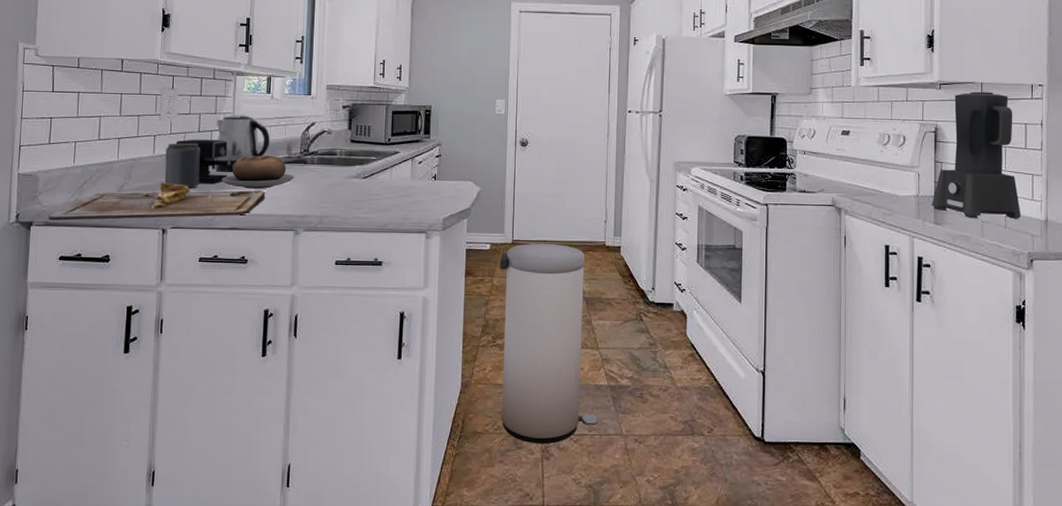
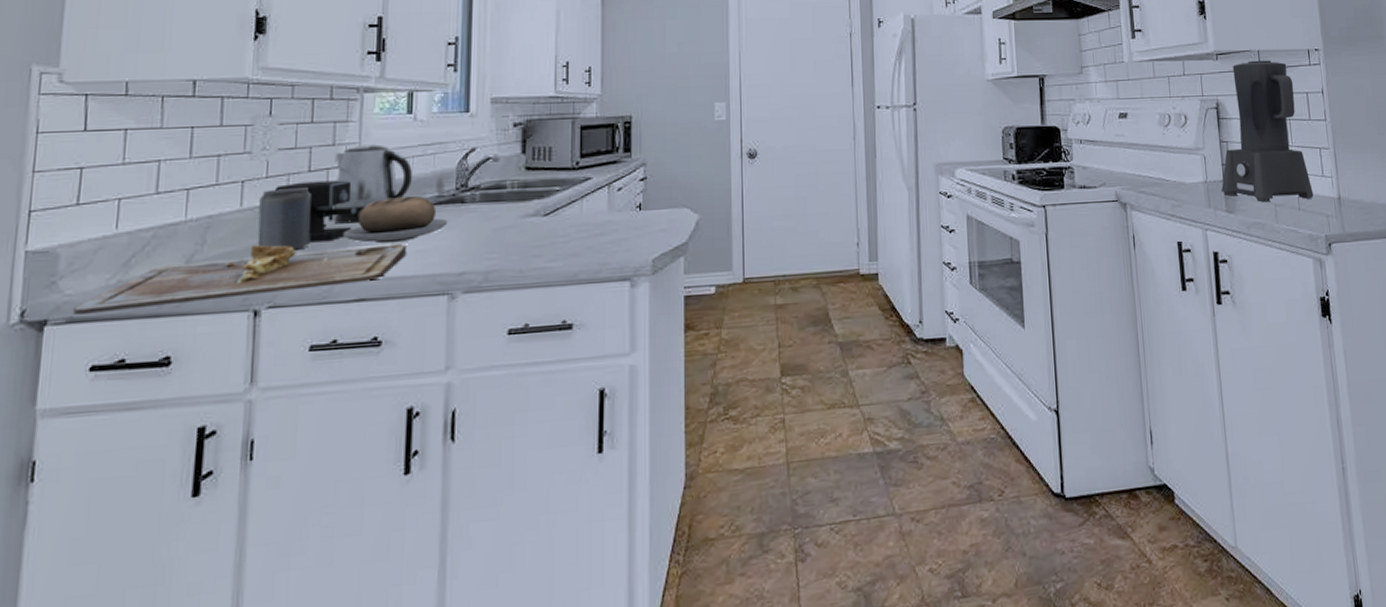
pedal bin: present [500,243,598,444] -> none [729,277,864,543]

